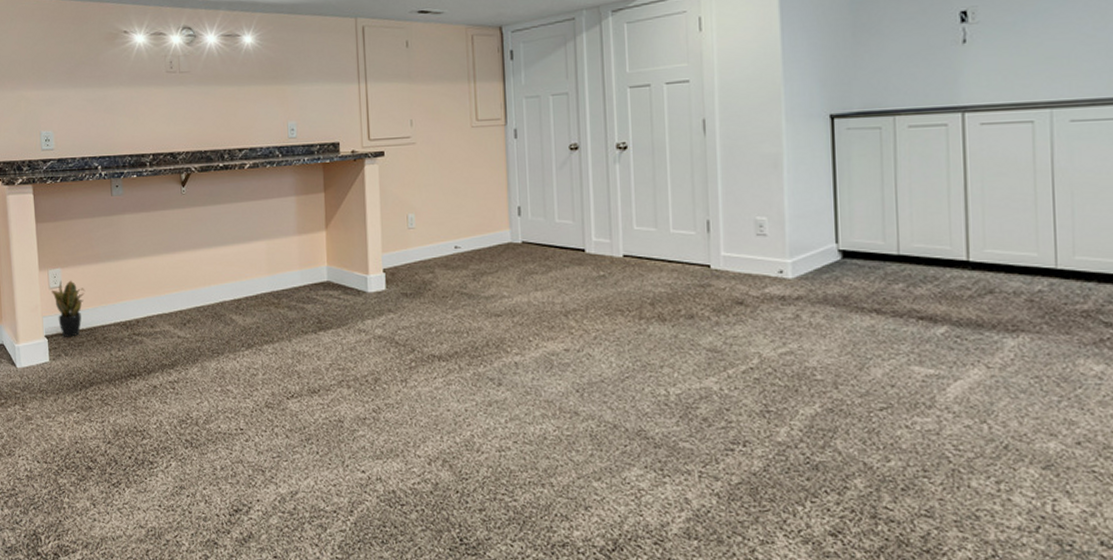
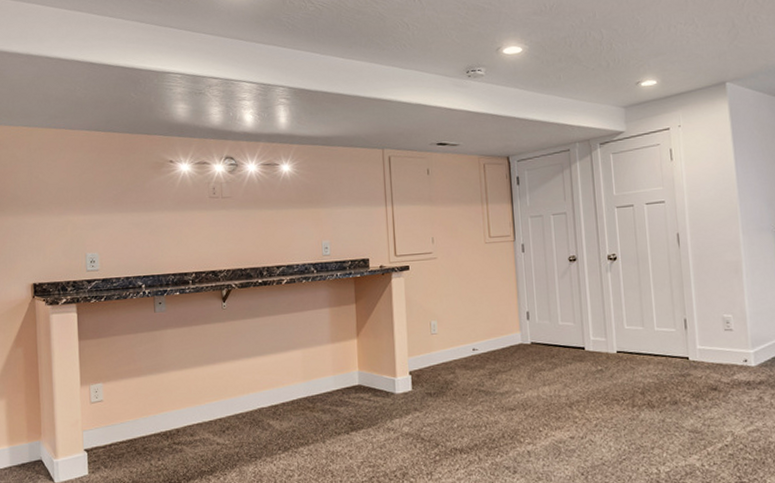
potted plant: present [51,280,86,337] -> none [92,394,127,450]

